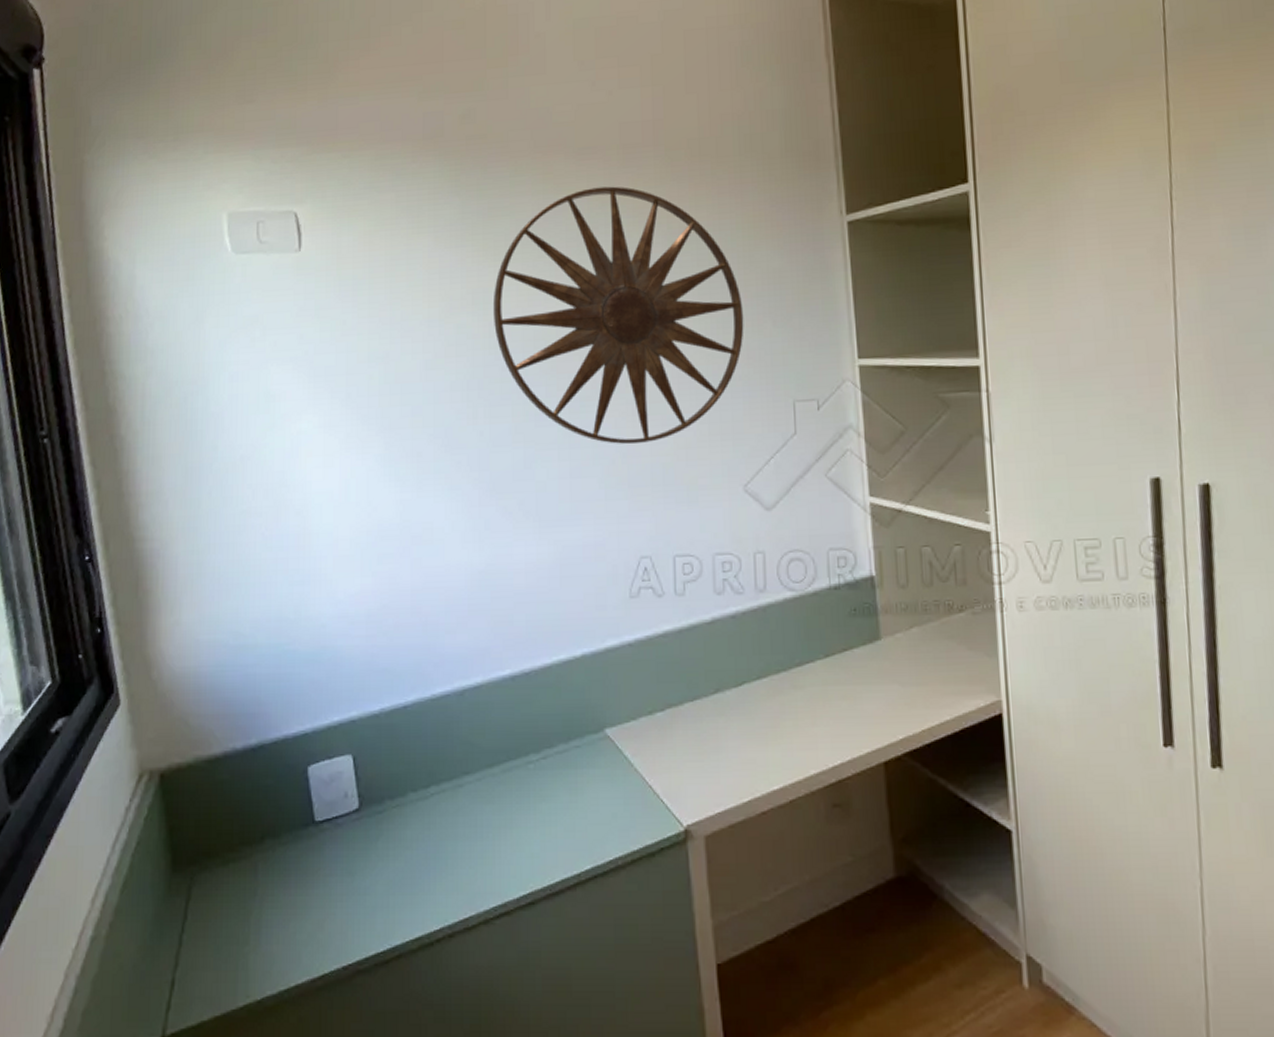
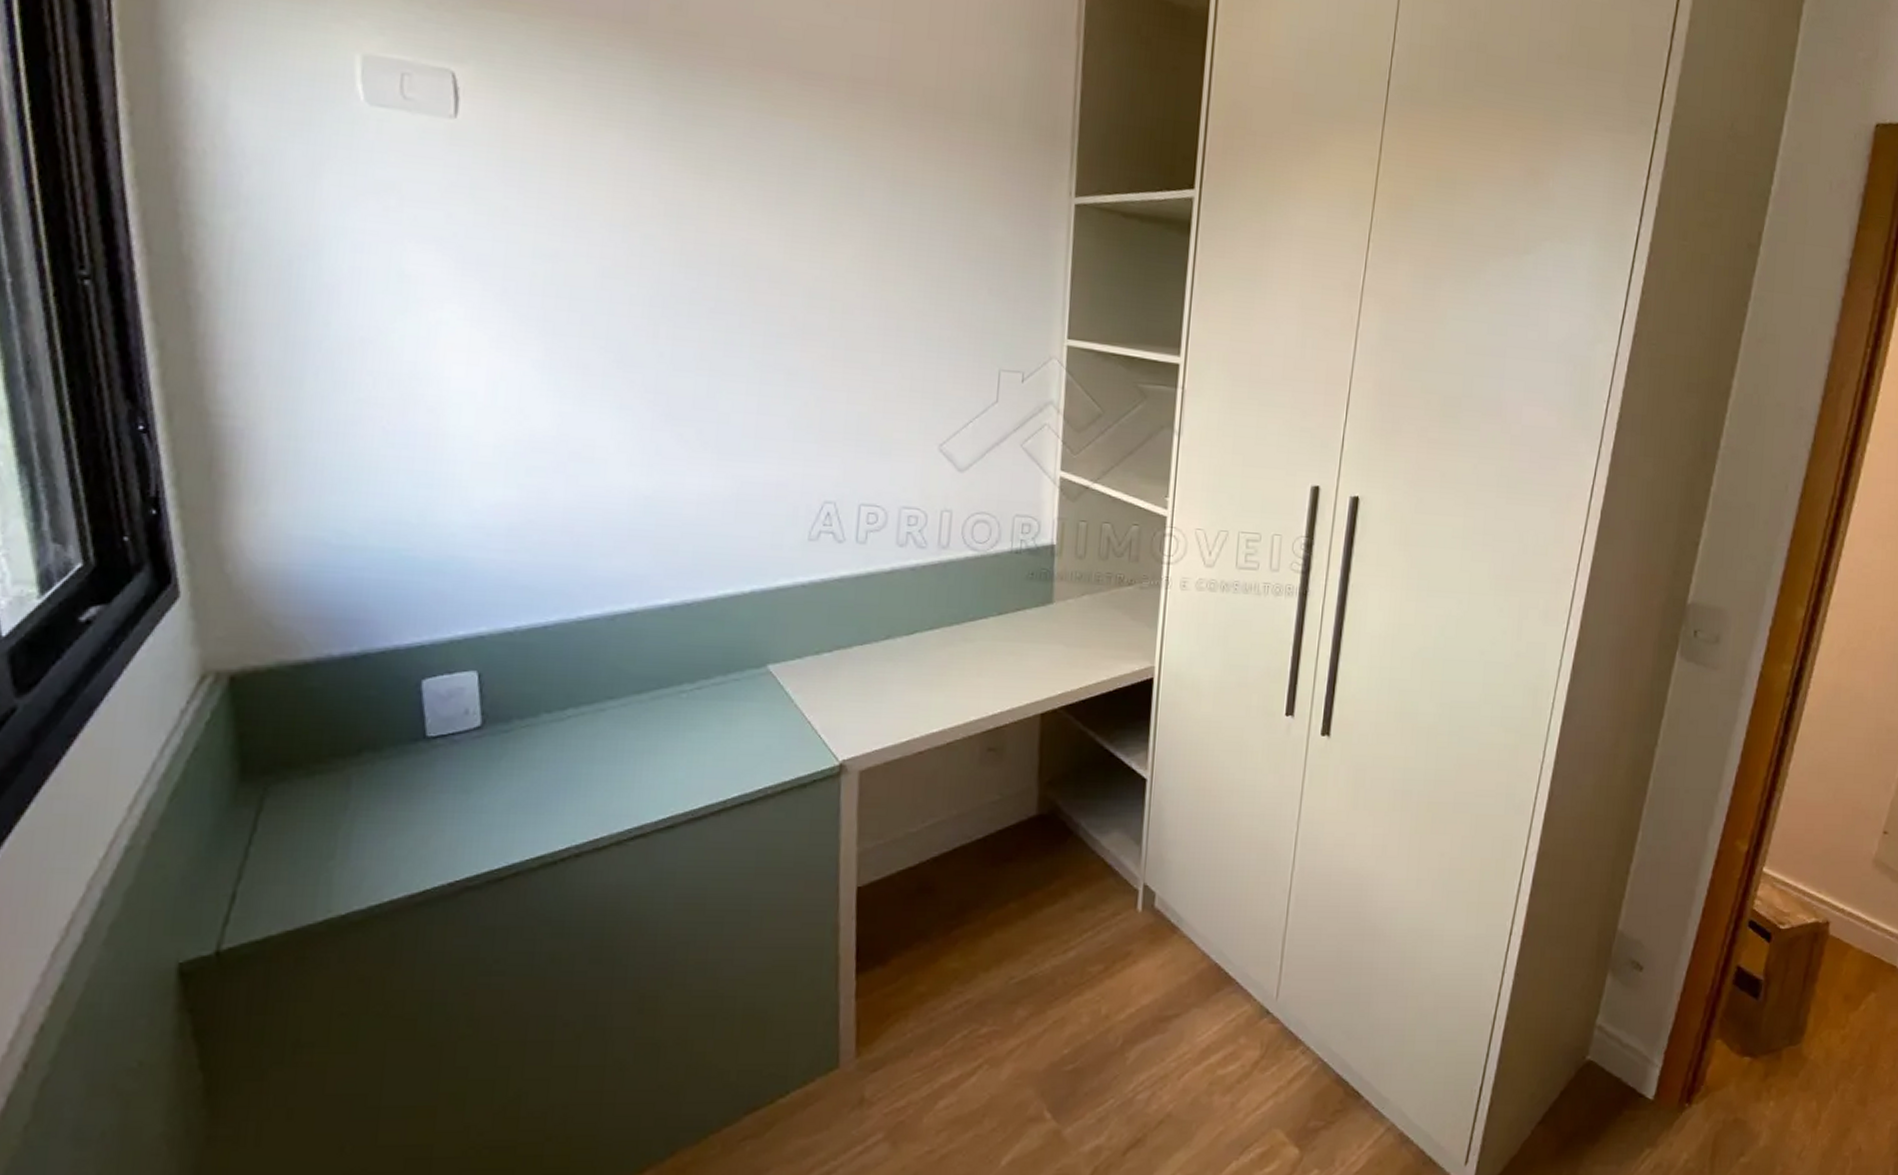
wall art: present [492,186,744,444] -> none [687,116,961,390]

